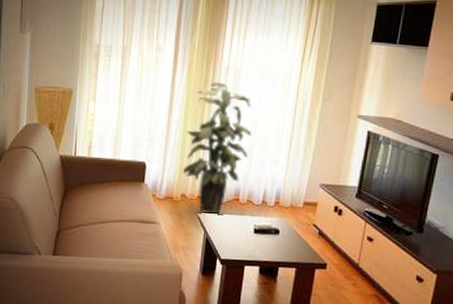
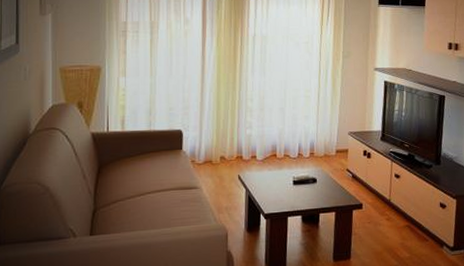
indoor plant: present [182,82,252,215] -> none [219,49,283,173]

